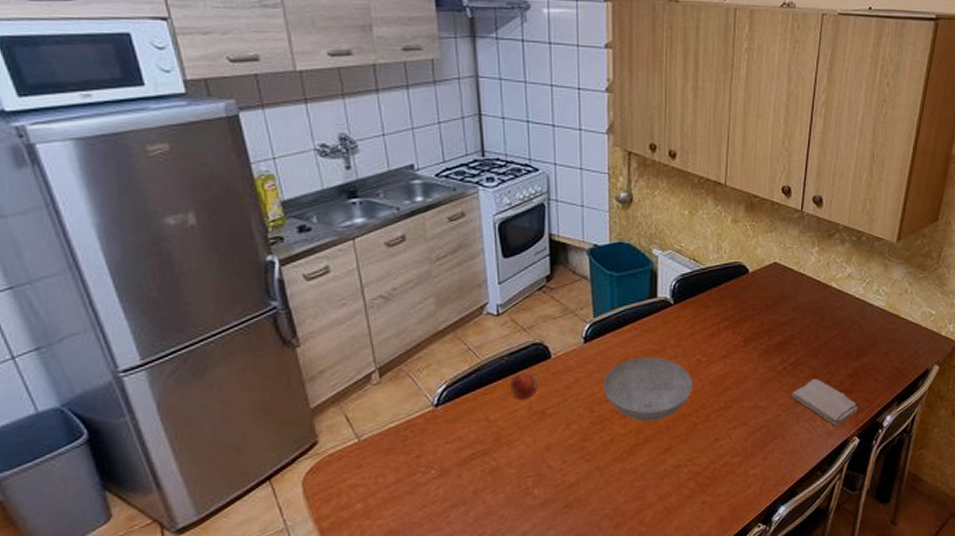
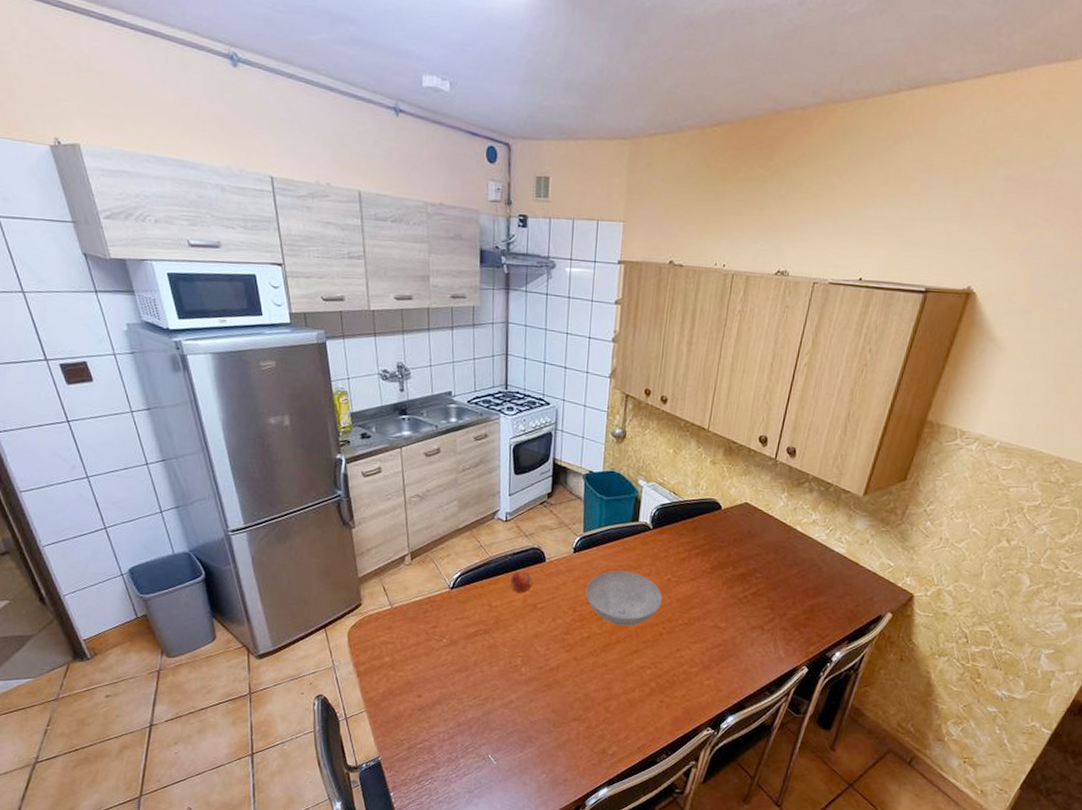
washcloth: present [792,378,858,426] -> none [749,609,810,654]

